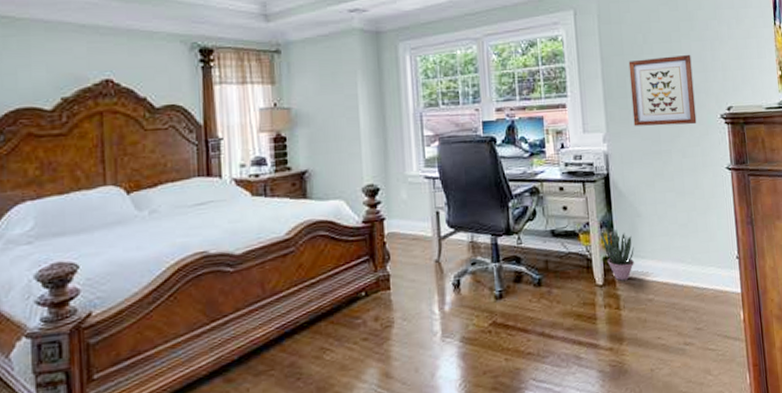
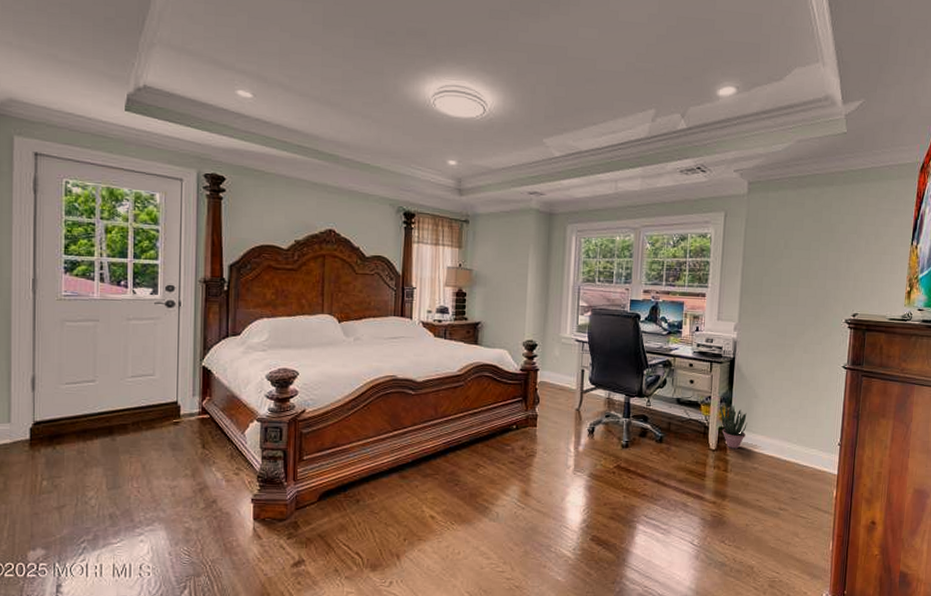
wall art: present [628,54,697,127] -> none [764,262,827,325]

